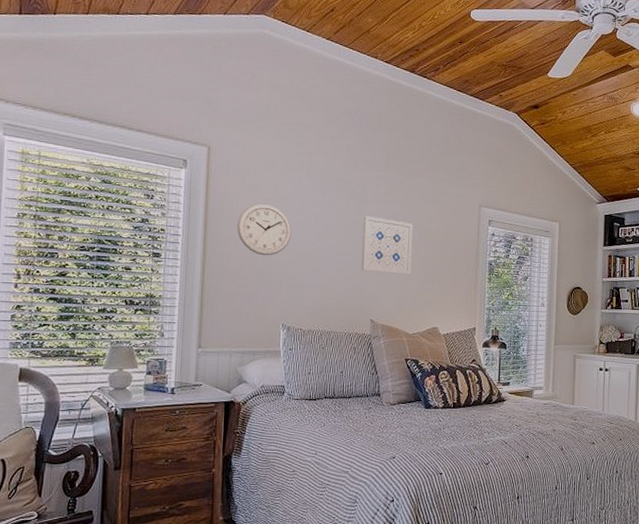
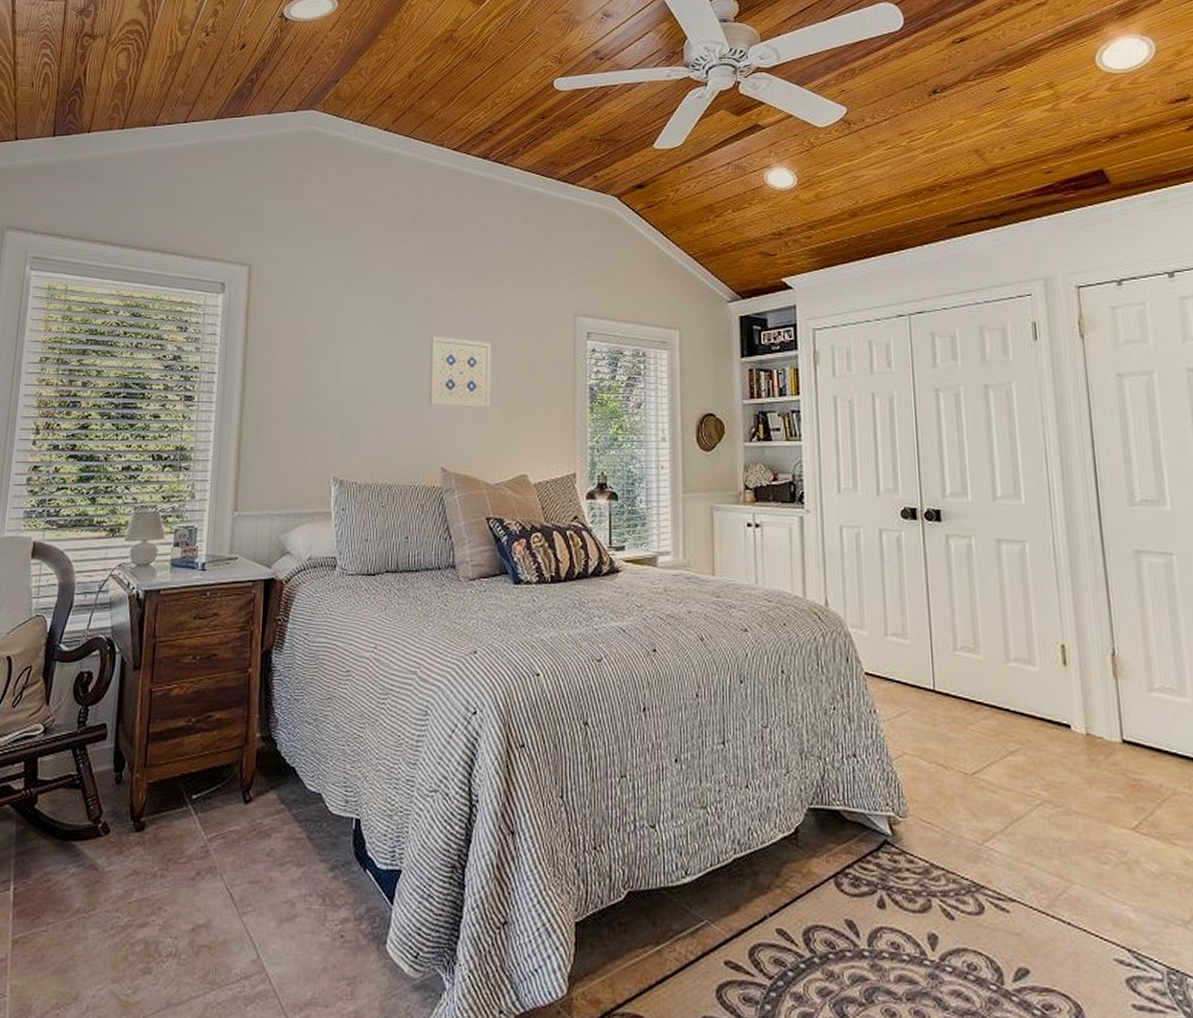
wall clock: present [237,203,292,256] -> none [281,329,345,393]

